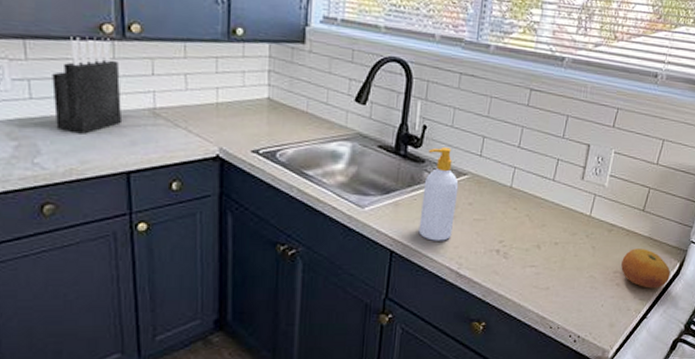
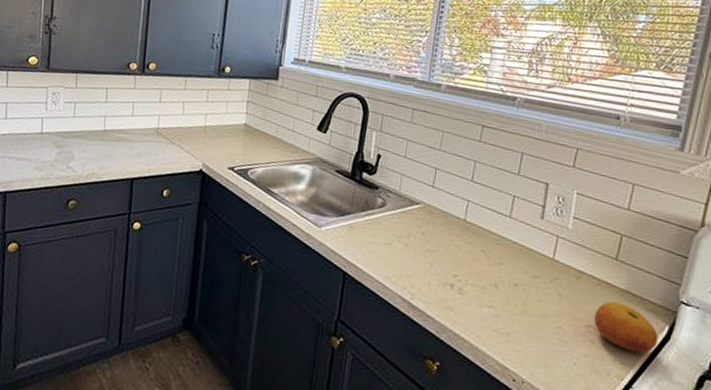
knife block: present [52,36,121,134] -> none [87,72,137,146]
soap bottle: present [418,147,459,241] -> none [371,176,411,269]

